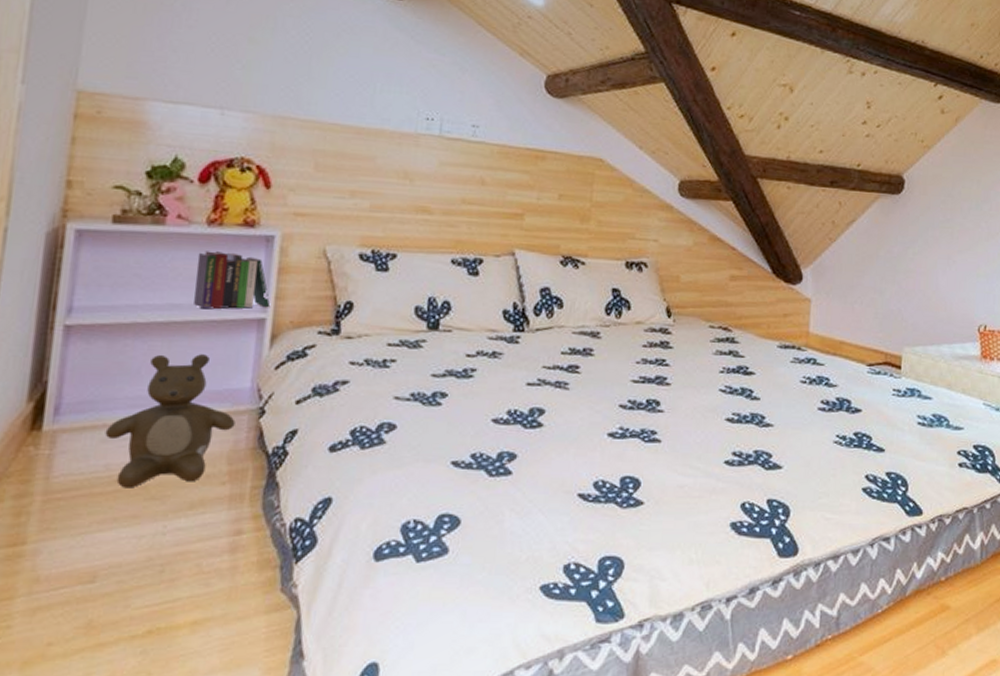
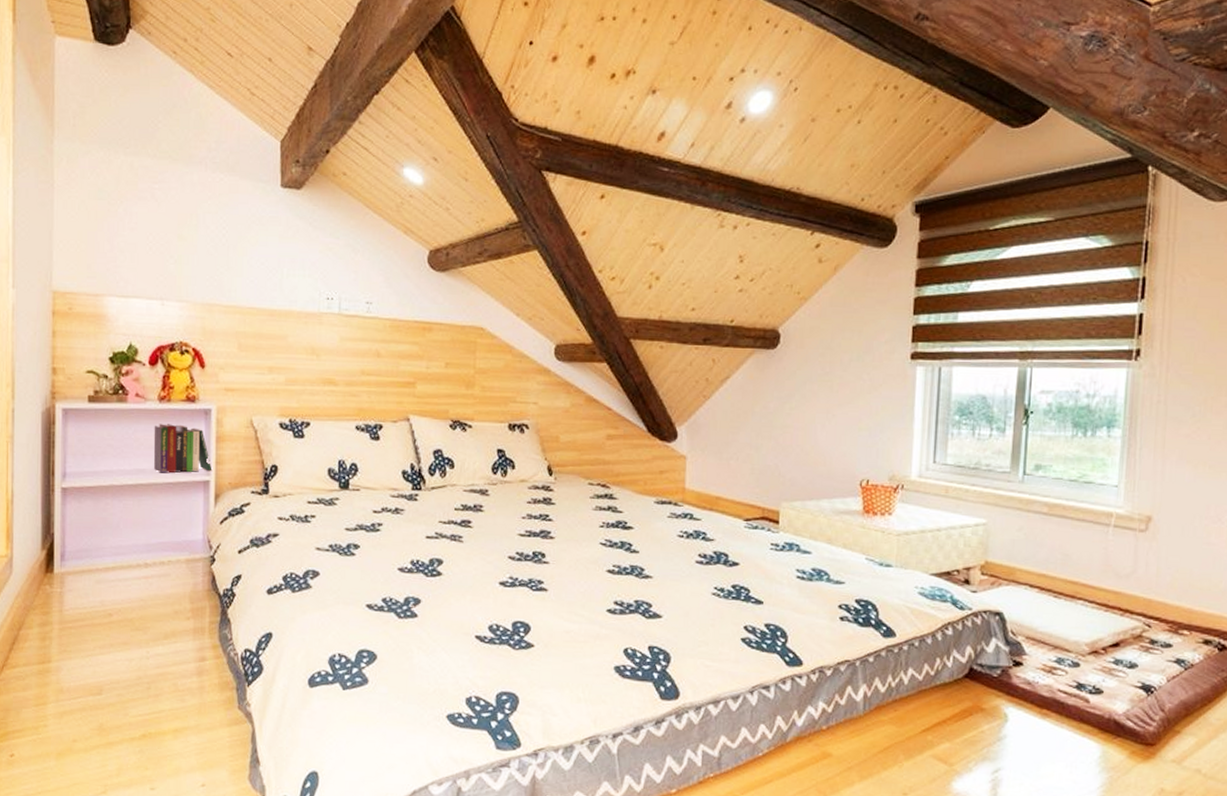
teddy bear: present [105,354,235,488] -> none [98,511,193,621]

